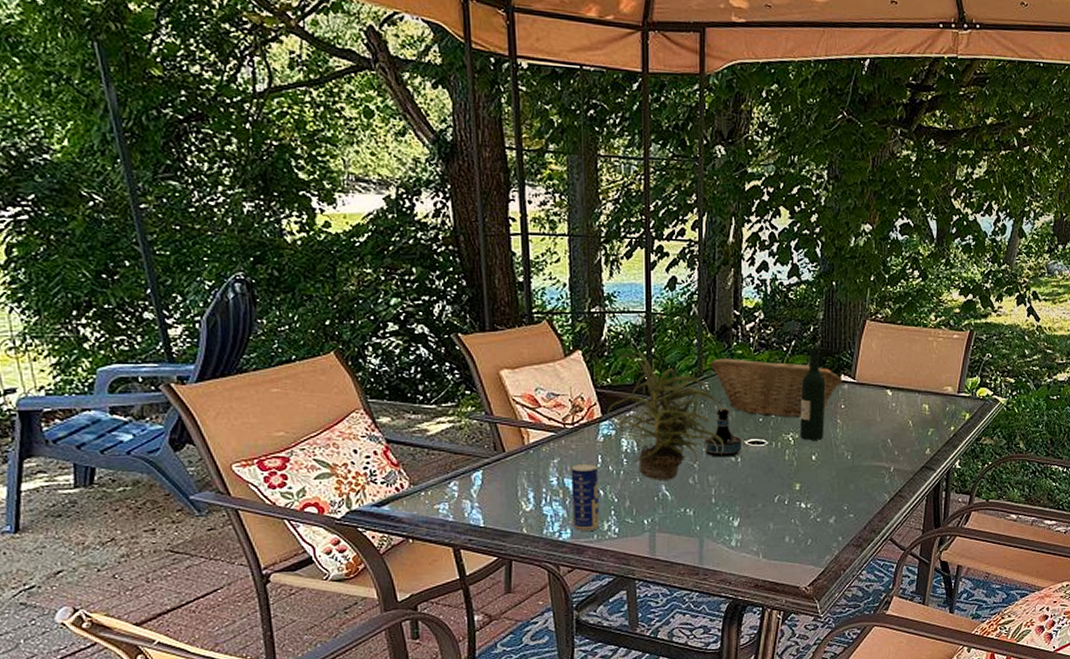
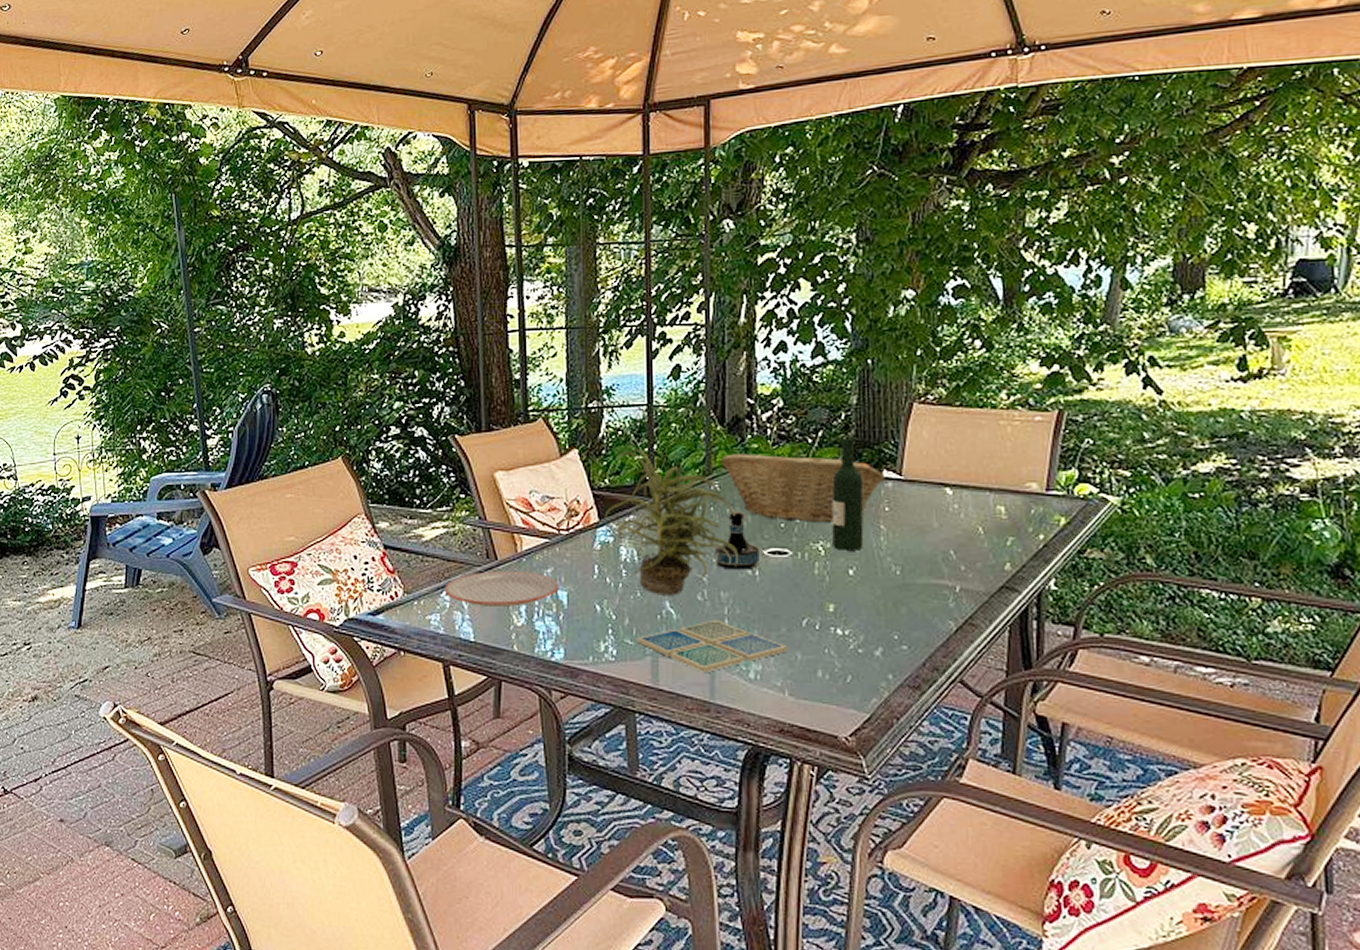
plate: none [452,462,565,496] -> present [444,571,559,608]
beverage can: present [571,463,599,532] -> none [565,574,595,653]
drink coaster: none [637,499,763,543] -> present [637,619,788,672]

